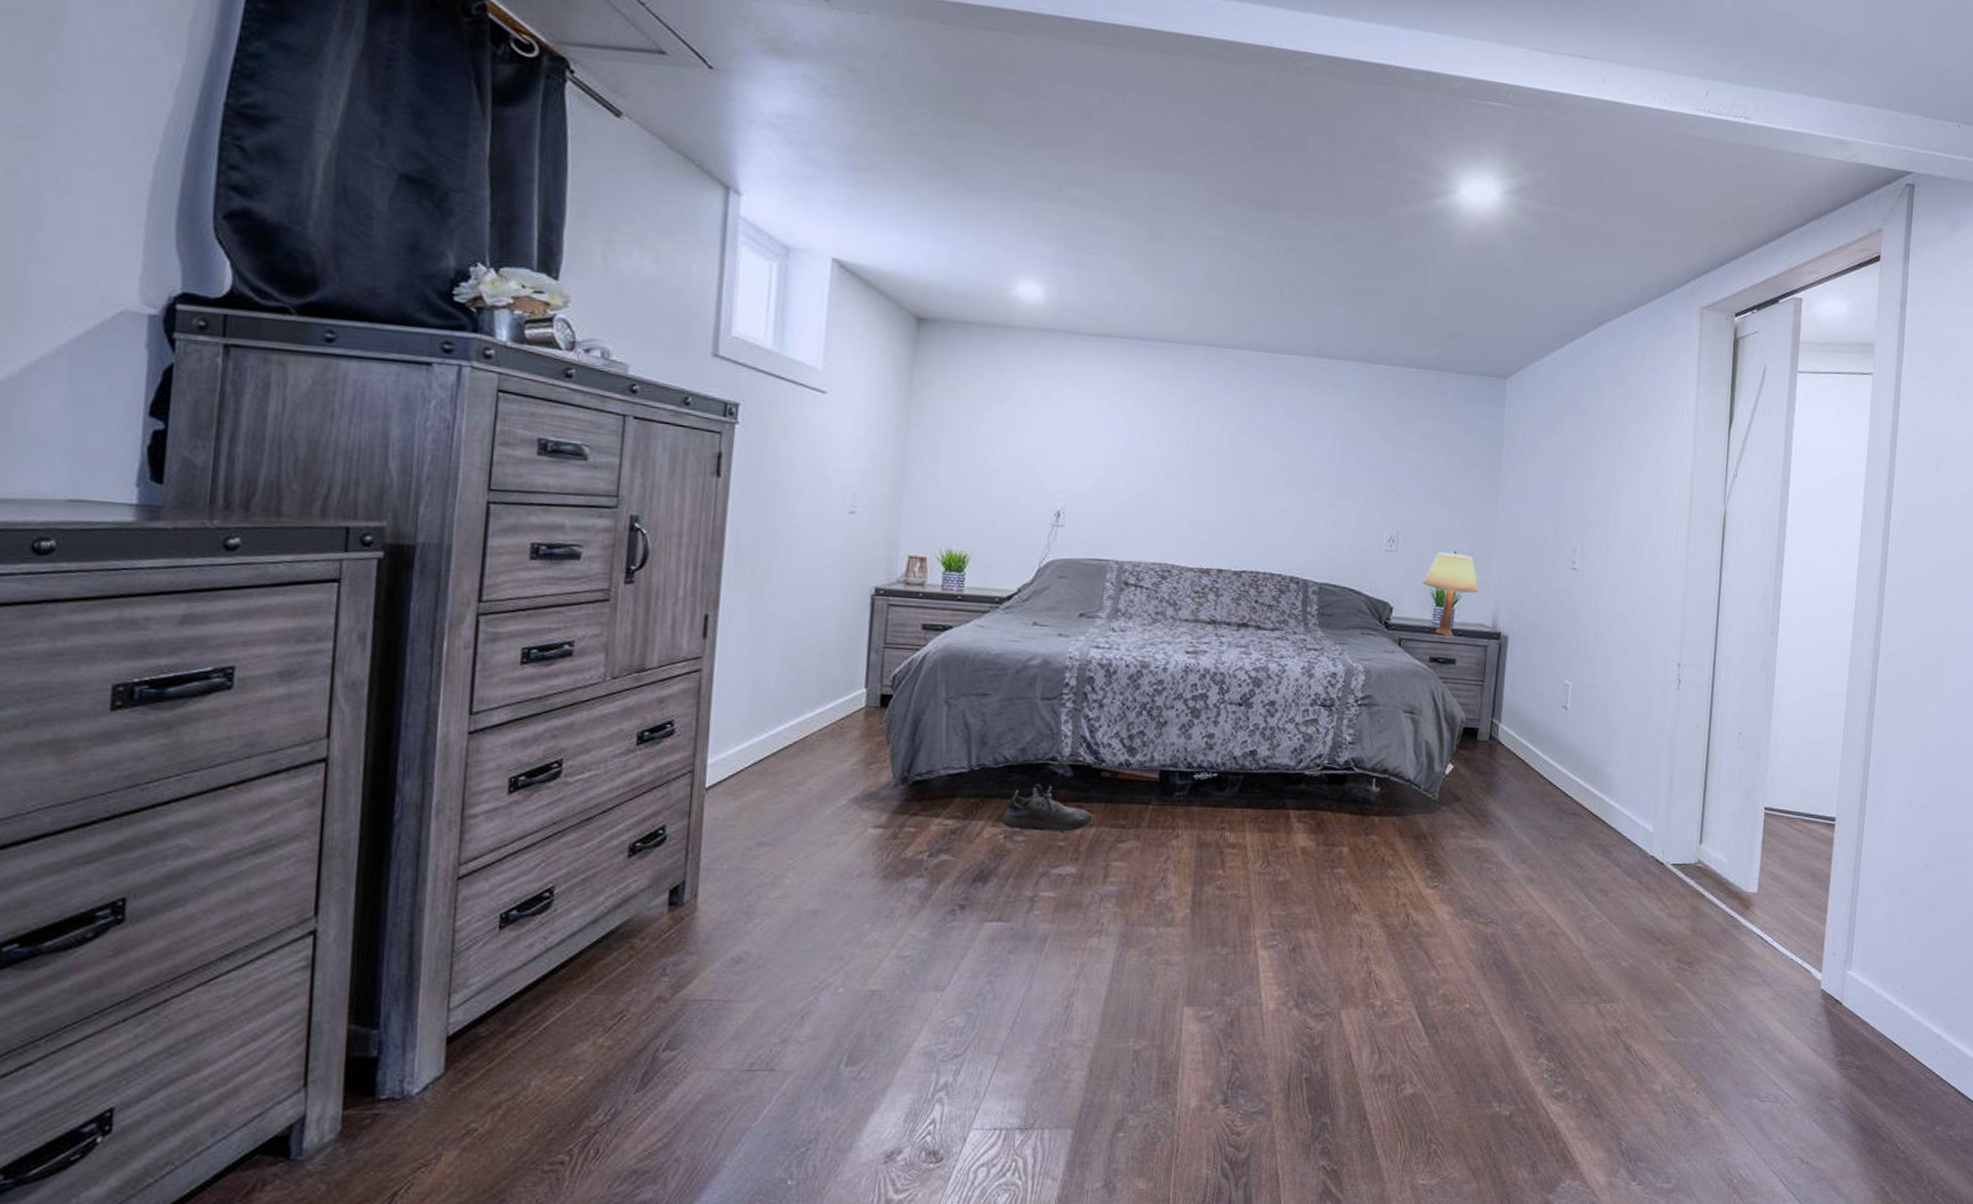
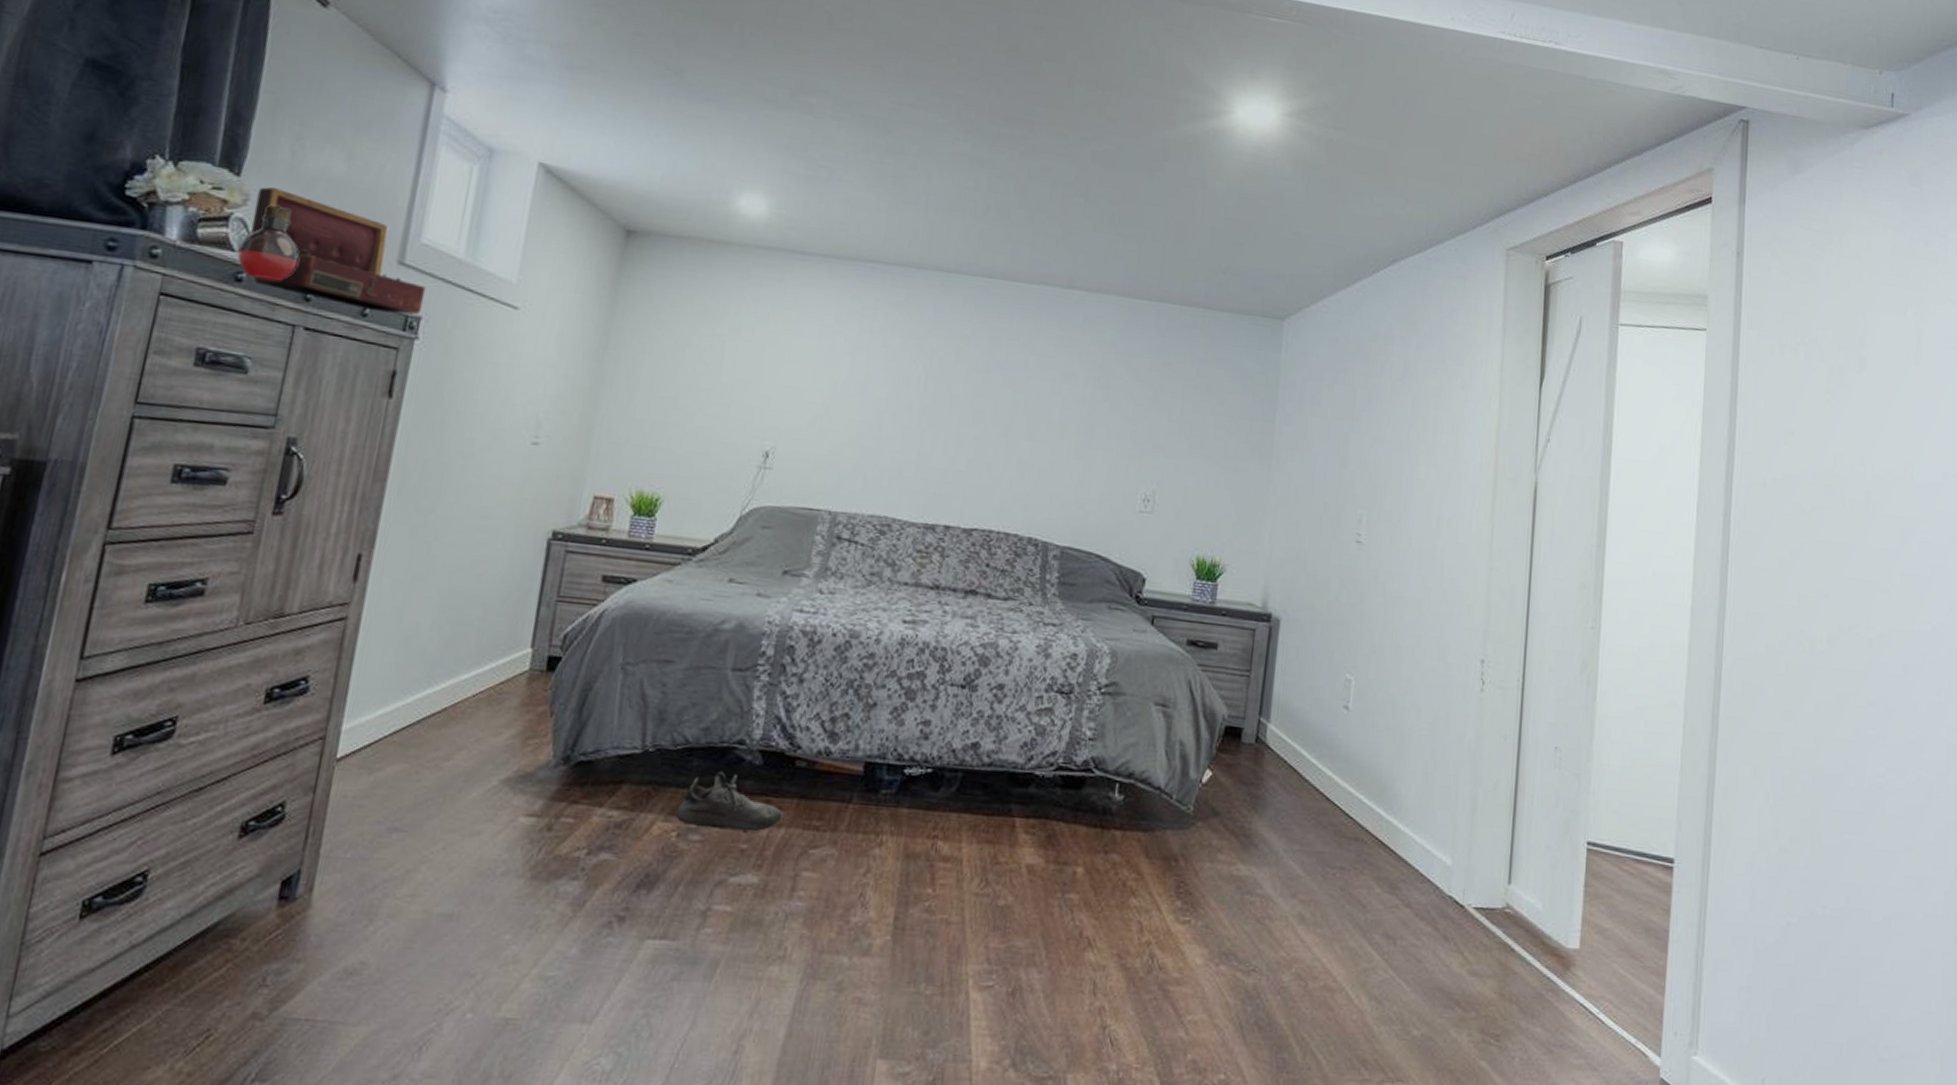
perfume bottle: none [565,306,622,376] -> present [237,205,299,281]
wooden box: none [574,289,741,402] -> present [251,187,426,315]
table lamp: present [1423,550,1479,637] -> none [1182,514,1247,617]

